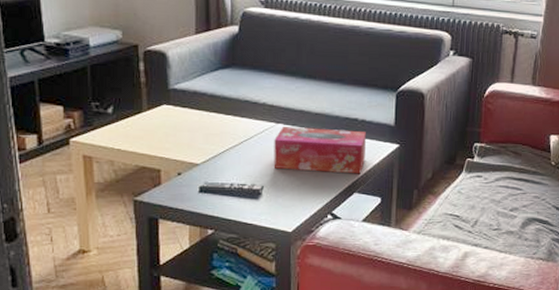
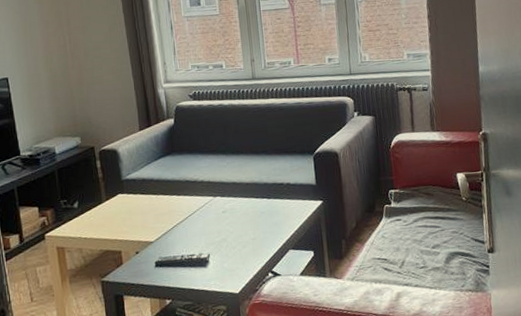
tissue box: present [273,126,366,174] -> none [214,193,295,237]

